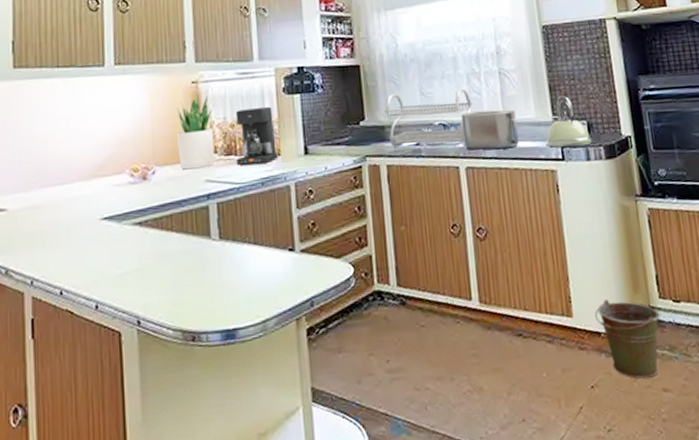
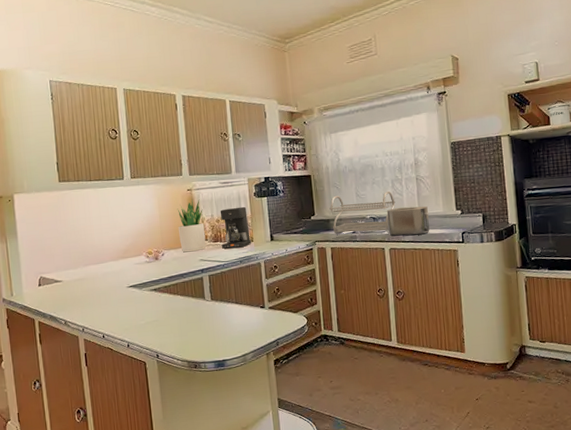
kettle: present [546,95,593,148] -> none [450,194,487,234]
bucket: present [594,300,660,379] -> none [481,341,529,394]

